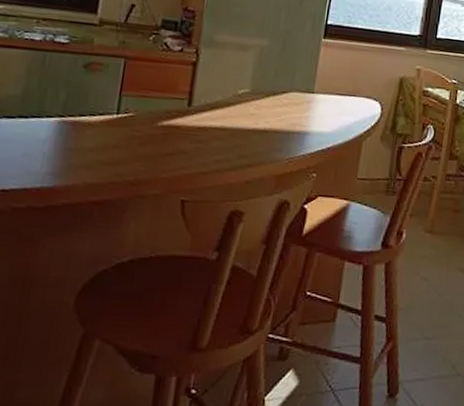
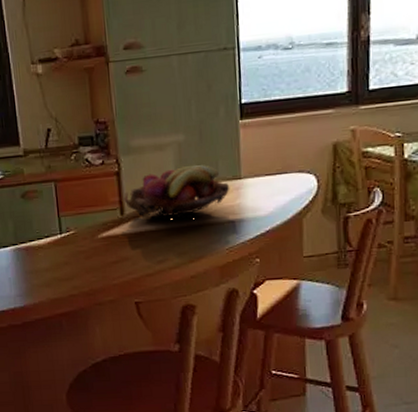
fruit basket: none [194,70,302,122] -> present [124,165,230,219]

